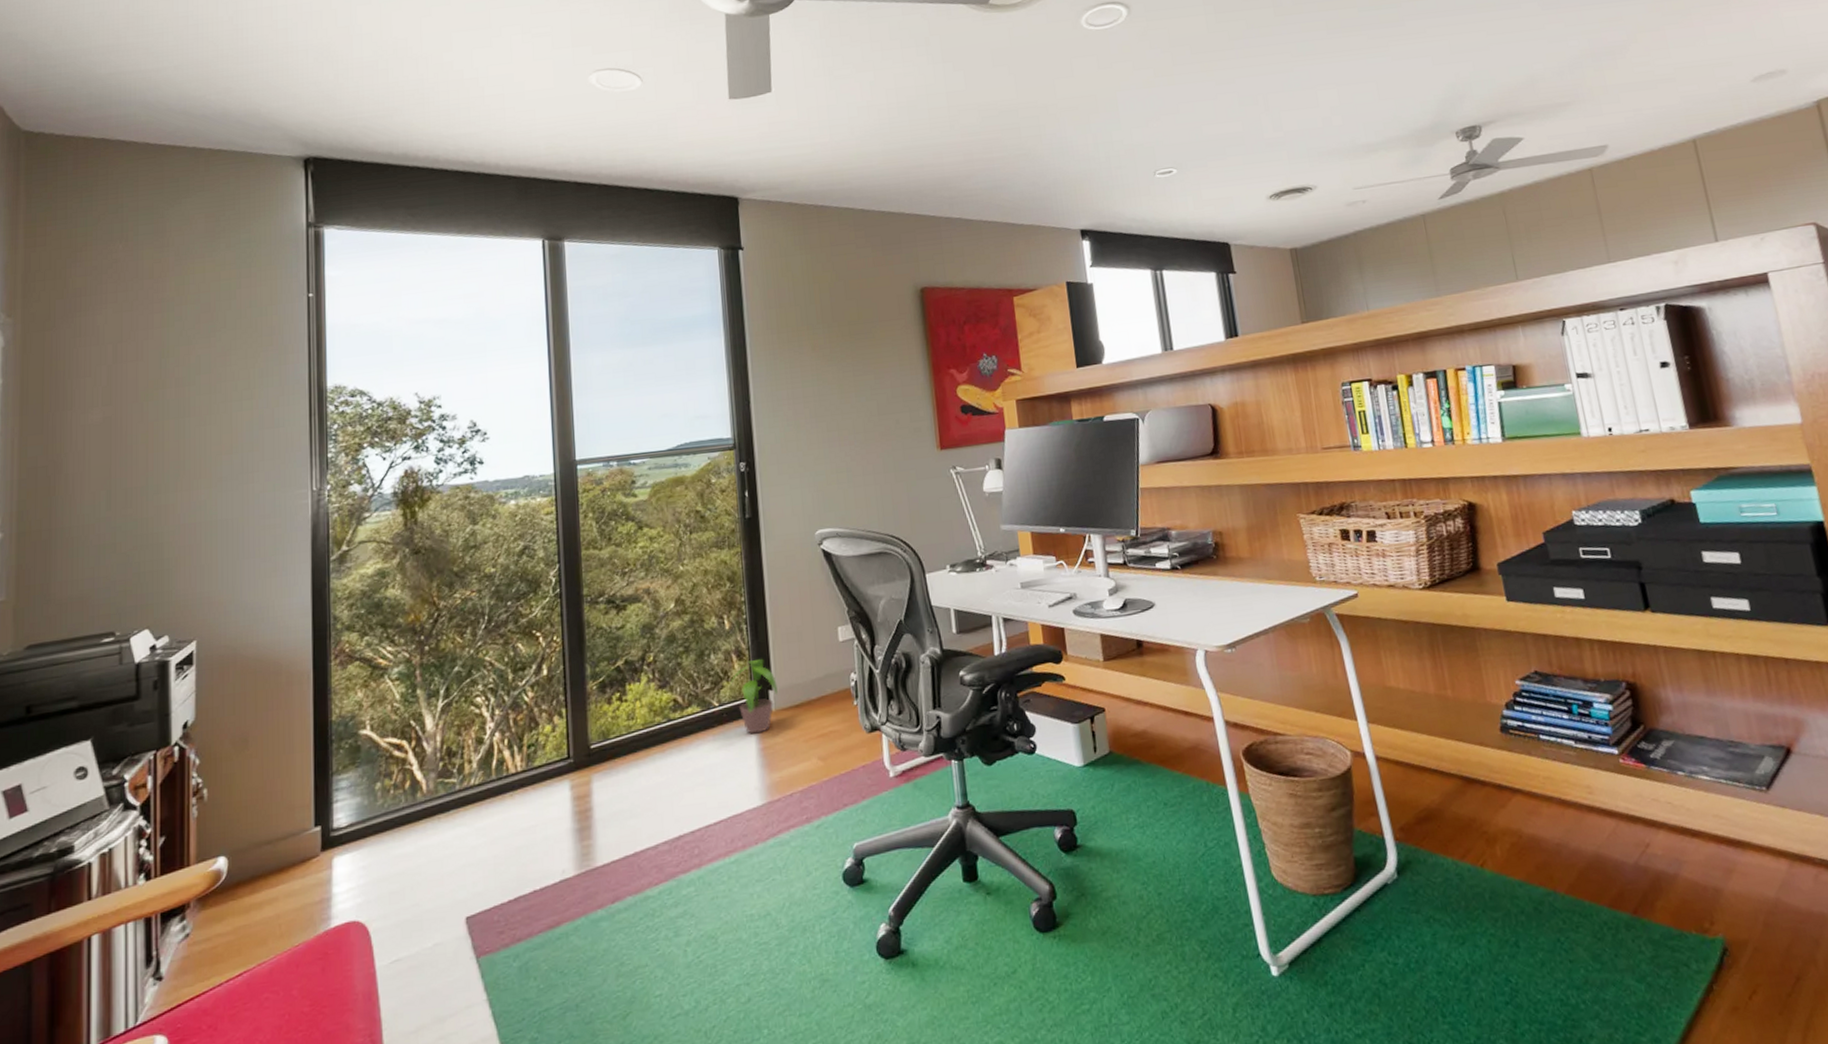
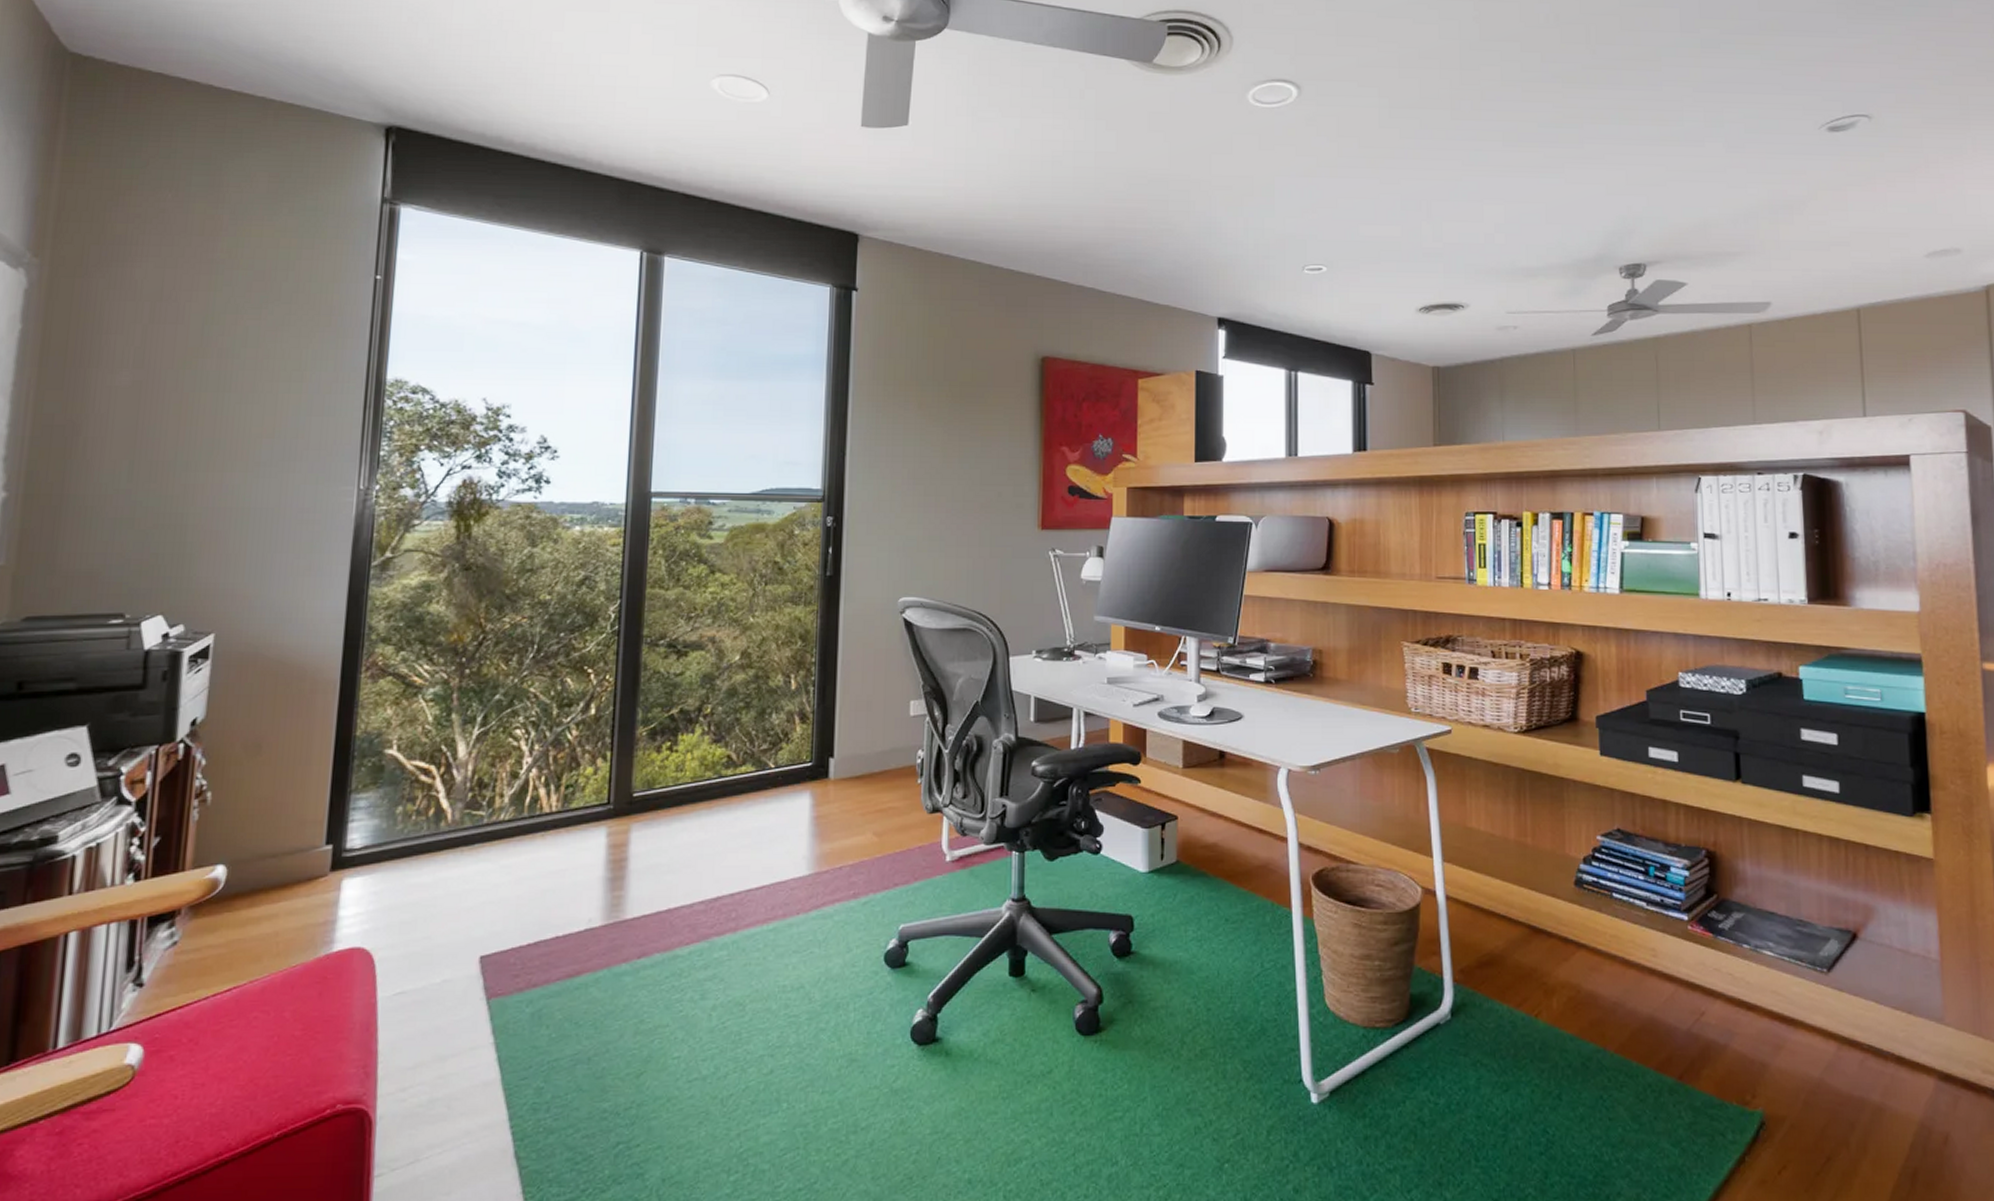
potted plant: present [729,658,778,734] -> none [788,723,839,801]

